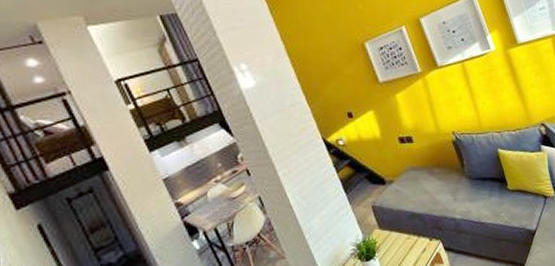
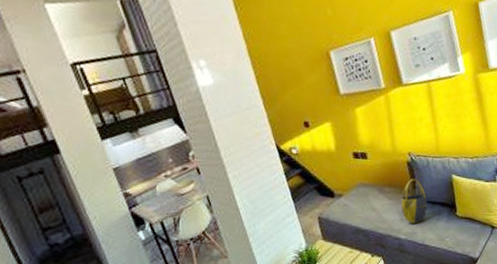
tote bag: none [452,157,478,202] -> present [401,179,427,223]

